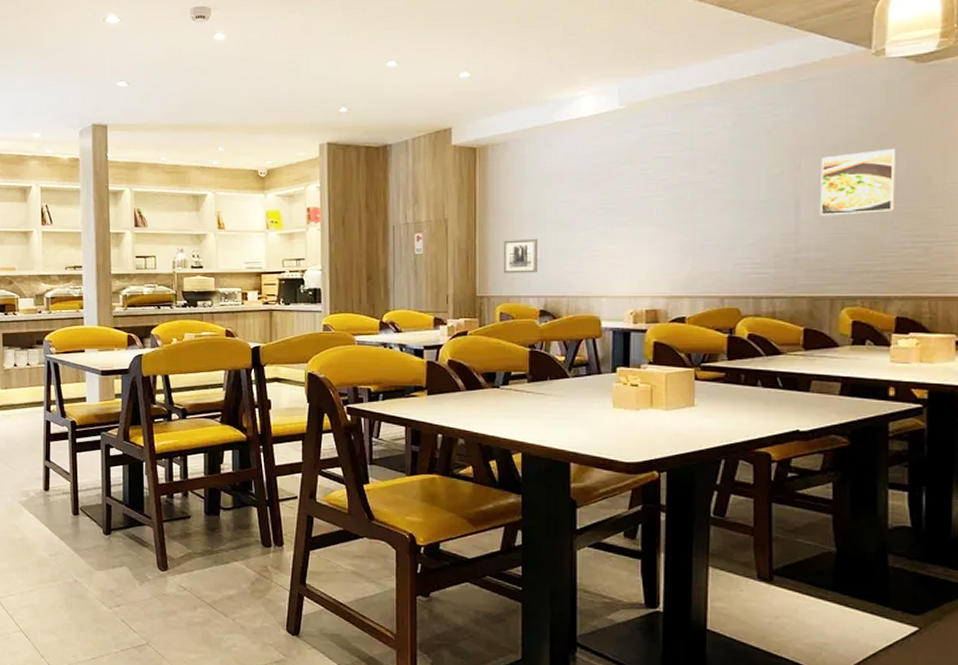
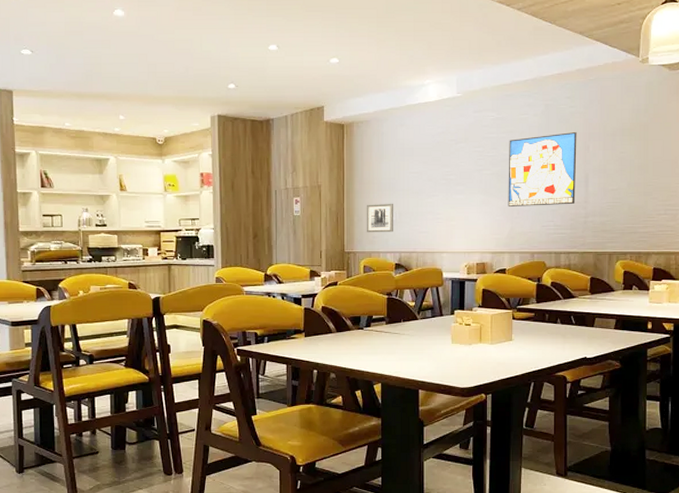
wall art: none [687,147,783,240] -> present [508,132,577,206]
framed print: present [819,148,897,216] -> none [602,136,655,188]

